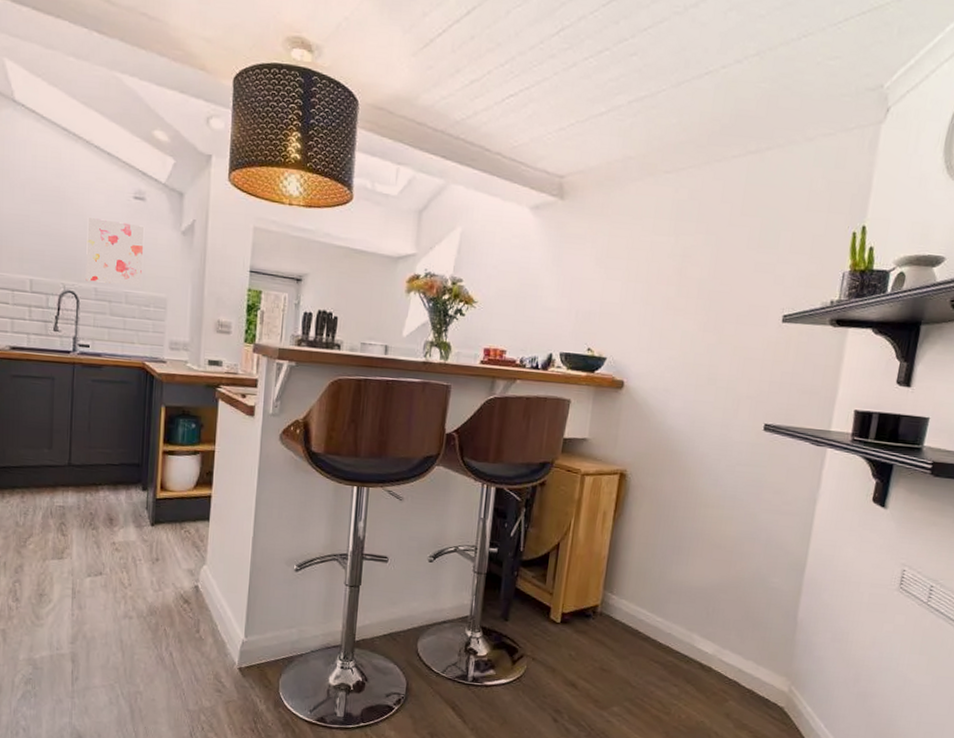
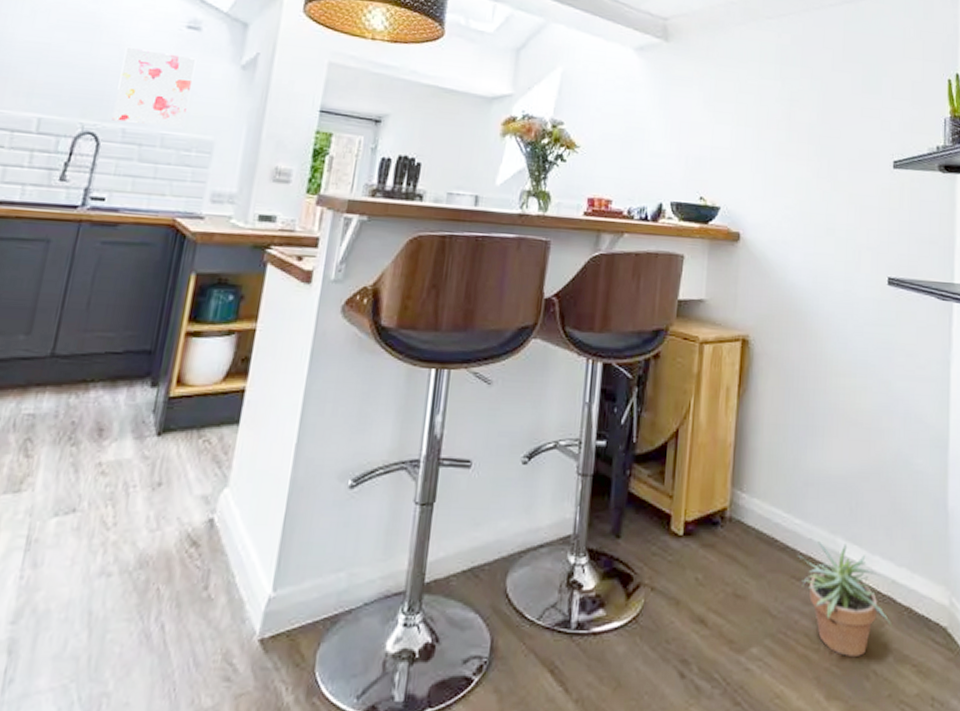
potted plant: none [657,636,736,722] -> present [797,541,893,658]

